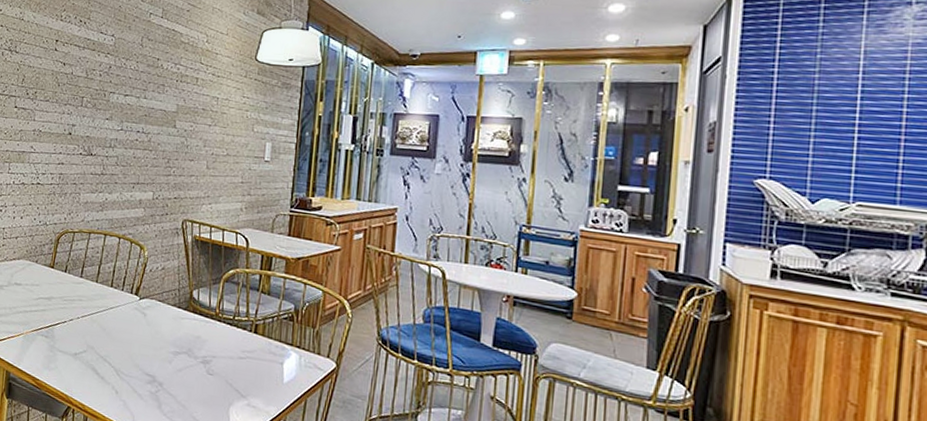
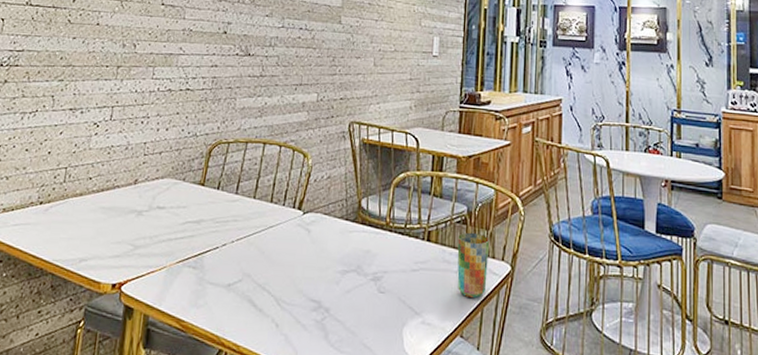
cup: none [282,328,316,389] -> present [457,232,490,298]

